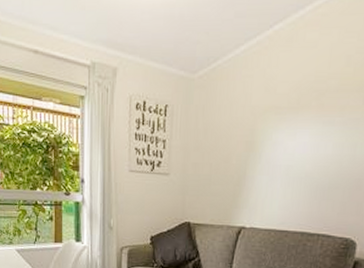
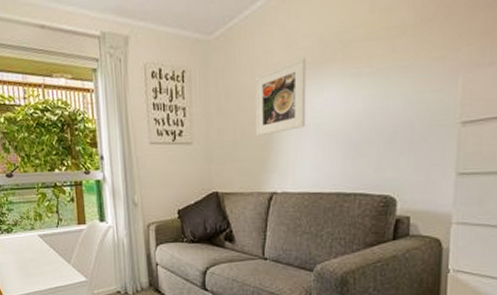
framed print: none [229,102,283,173] -> present [254,57,306,137]

